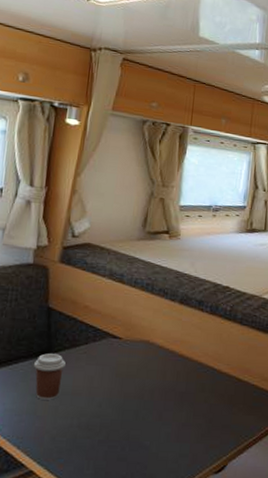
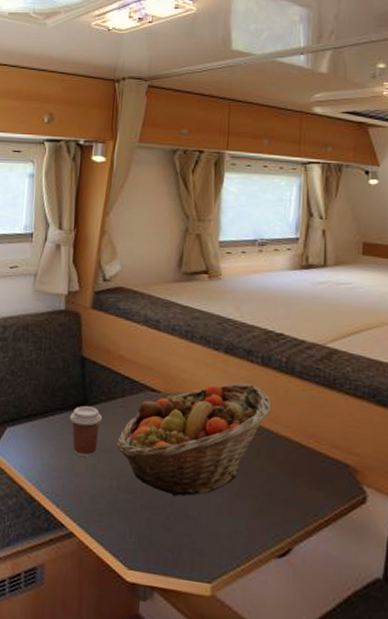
fruit basket: none [79,329,217,430] -> present [117,383,272,497]

